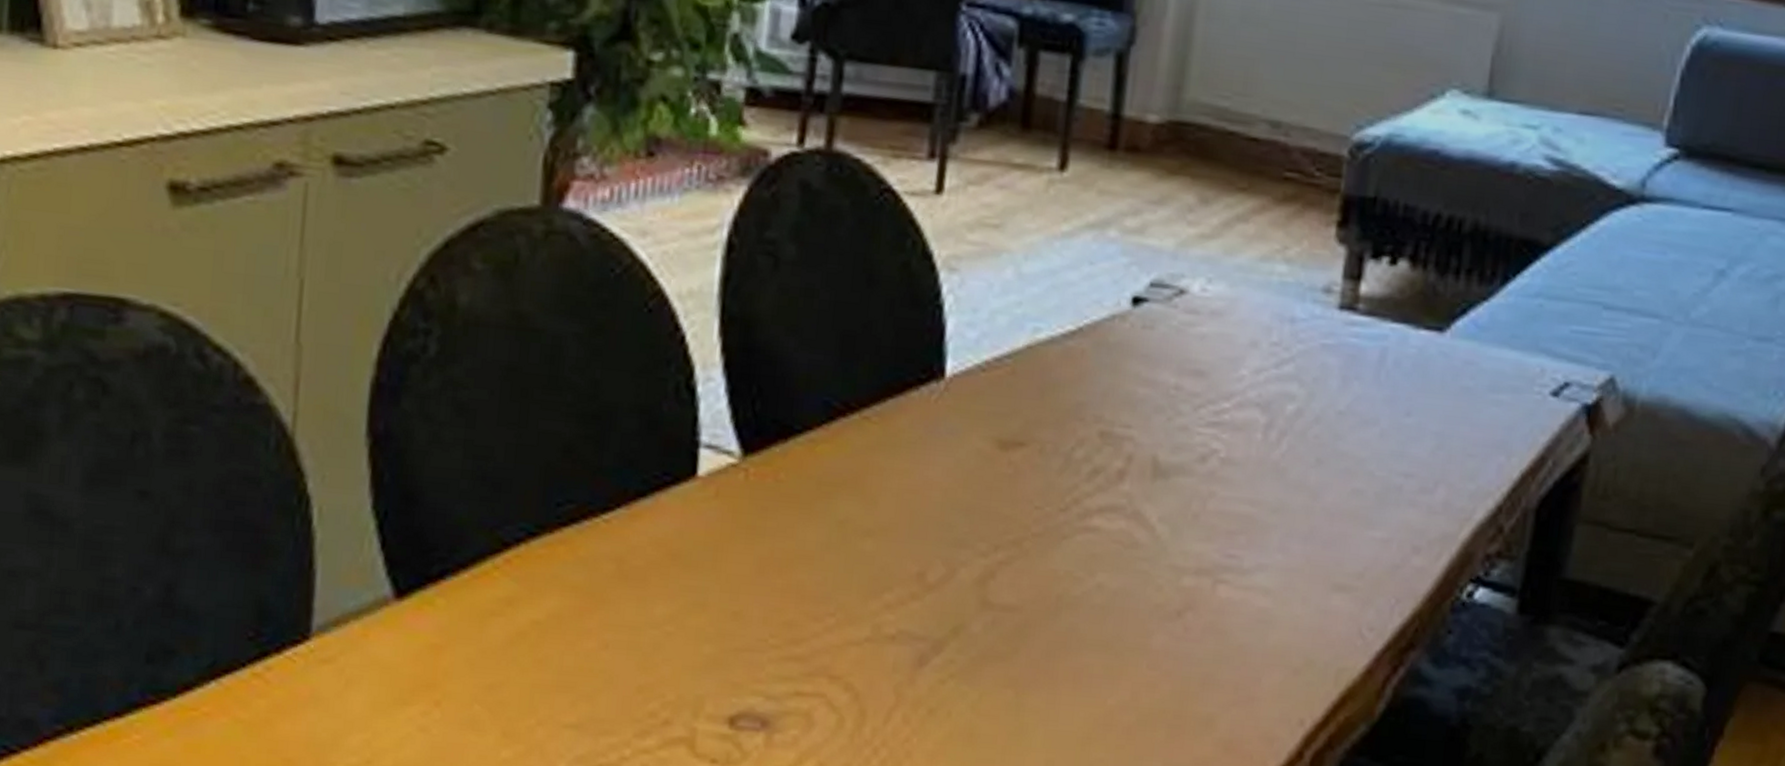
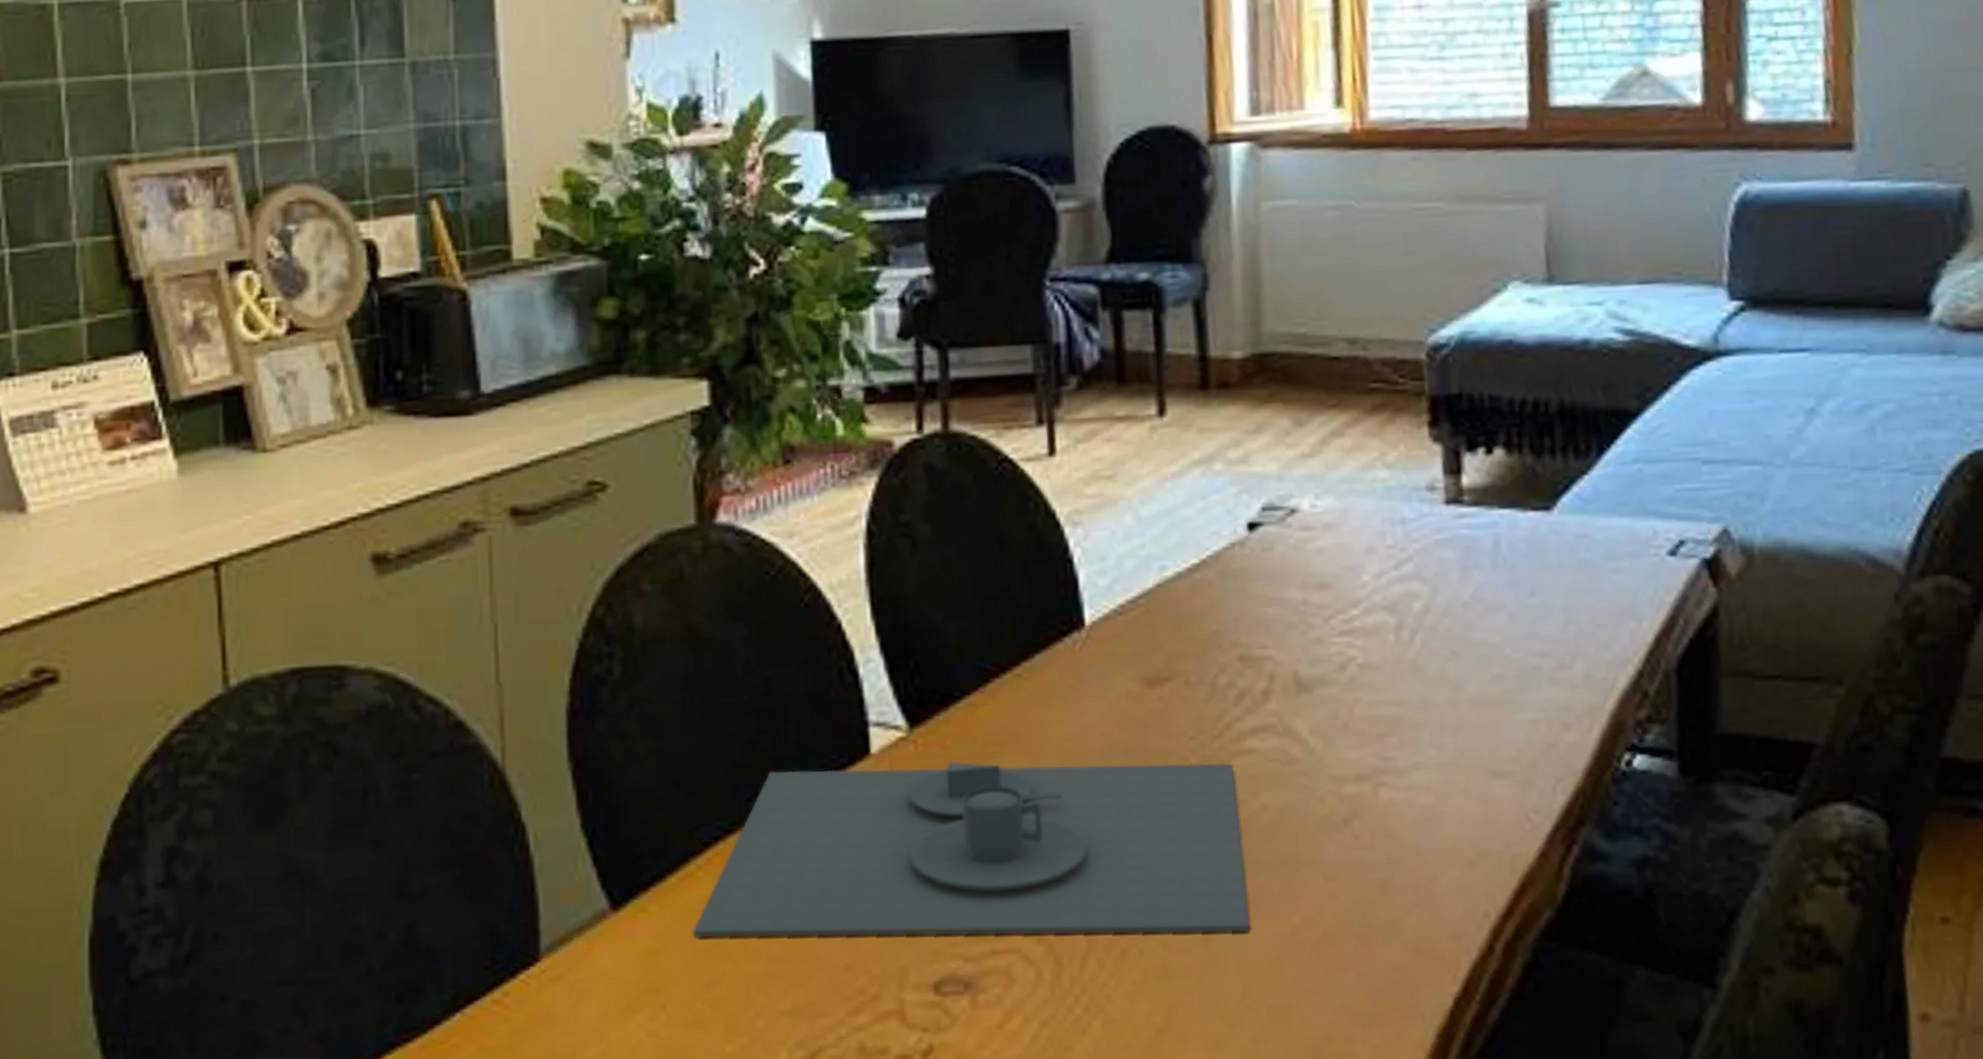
place setting: none [480,479,1075,708] -> present [693,761,1251,938]

